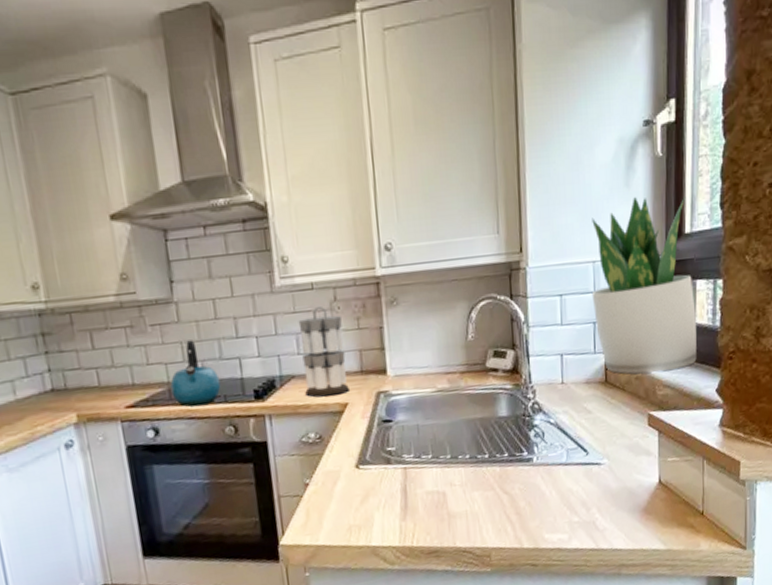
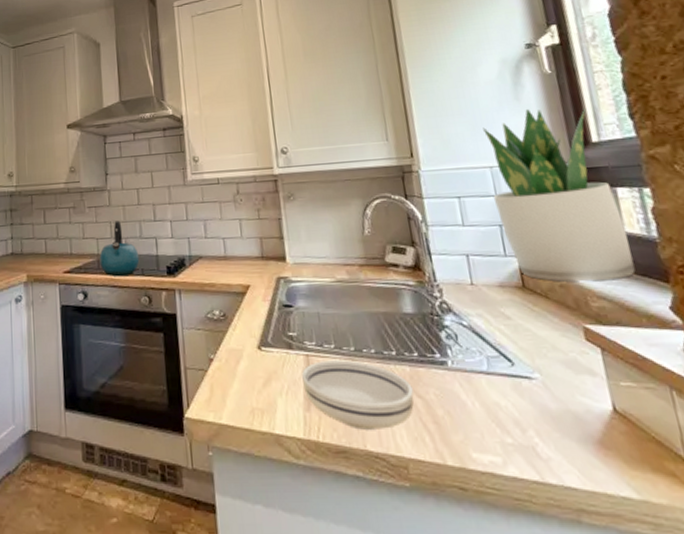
spice rack: present [298,305,349,398] -> none [206,197,251,278]
bowl: none [399,468,501,530] -> present [302,360,415,430]

